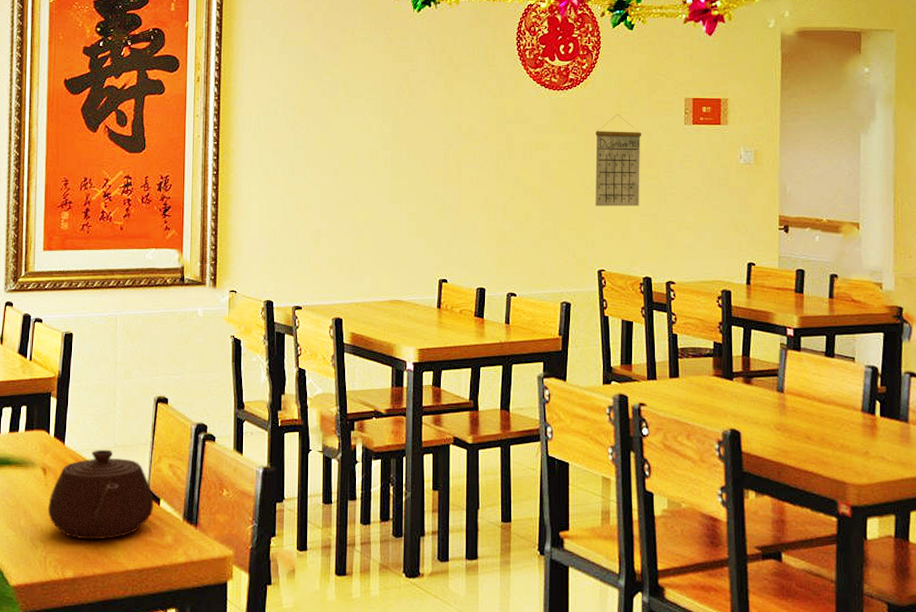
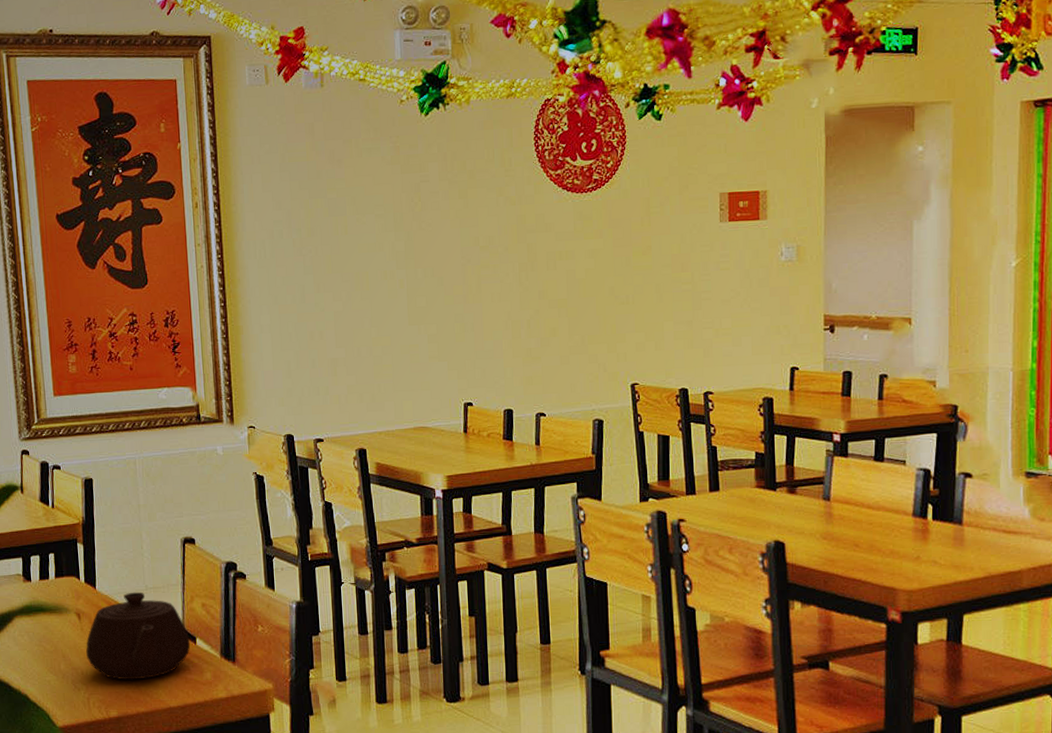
calendar: present [595,114,642,207] -> none [623,215,674,317]

